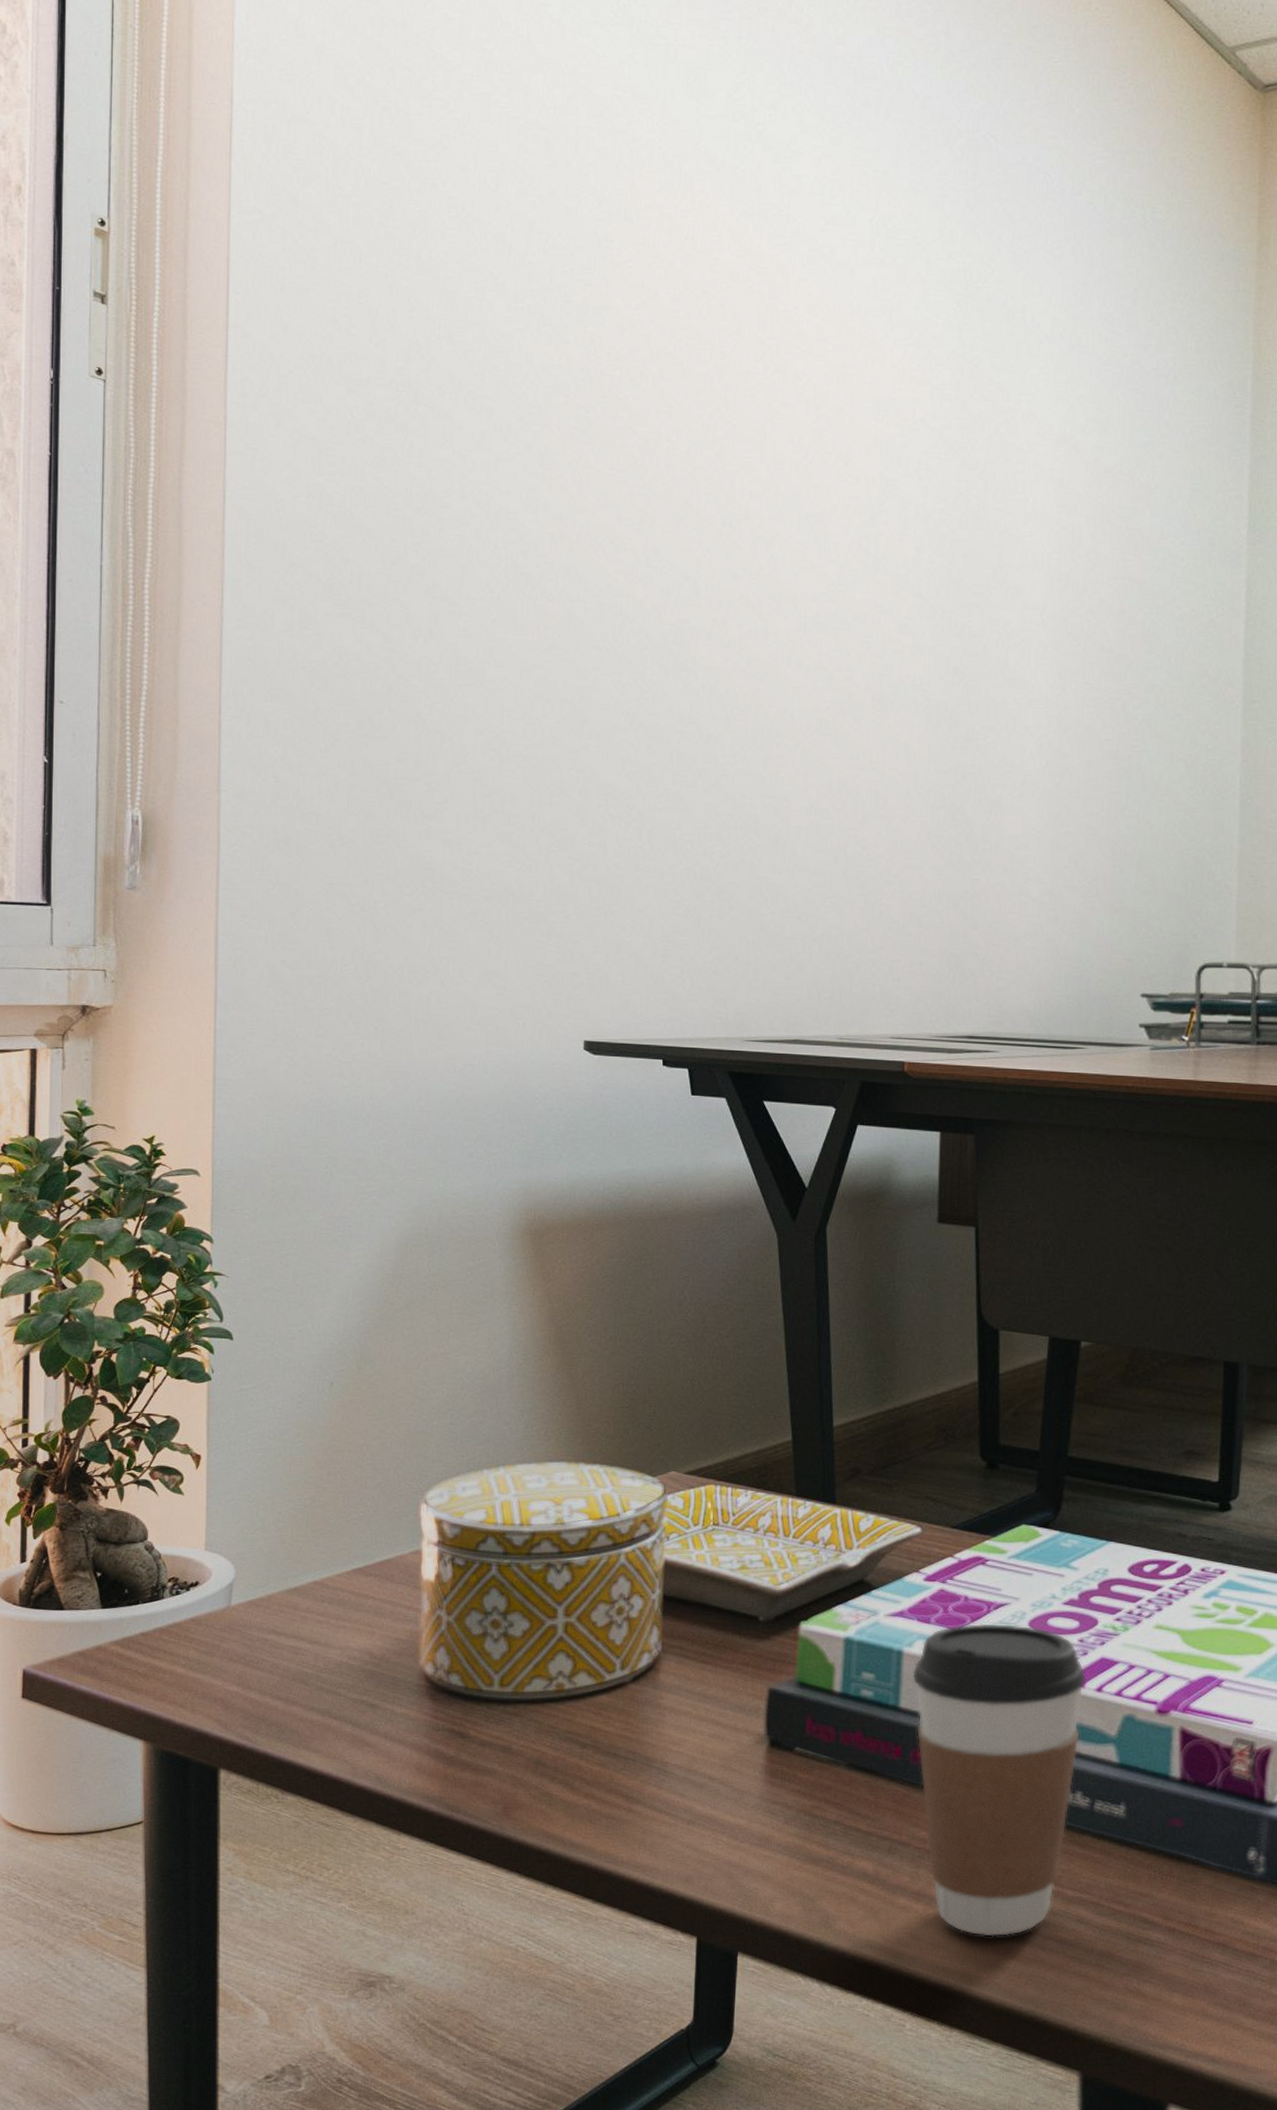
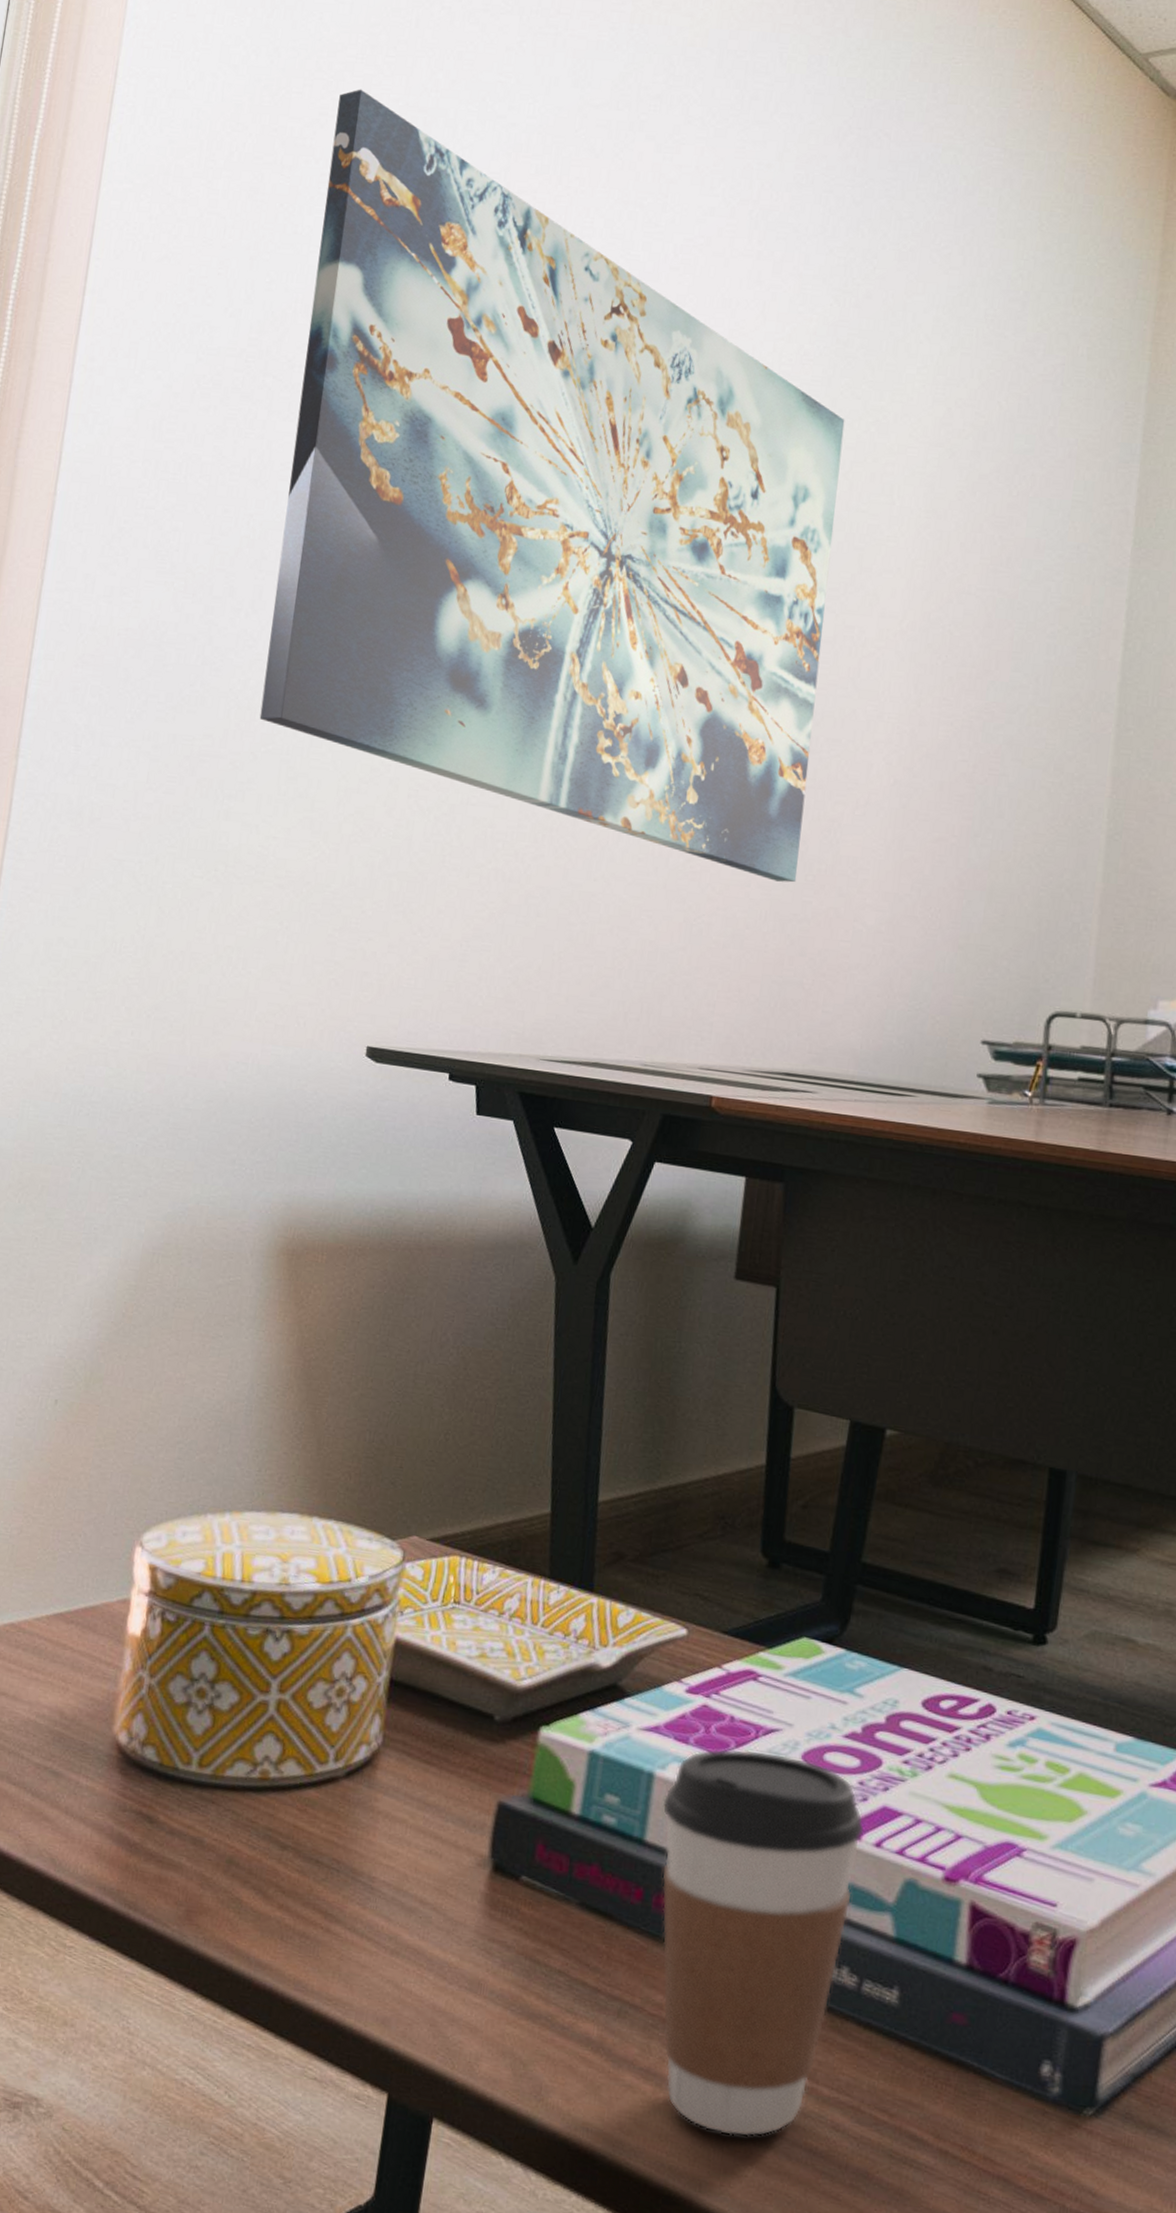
wall art: none [449,108,976,863] -> present [259,89,845,883]

